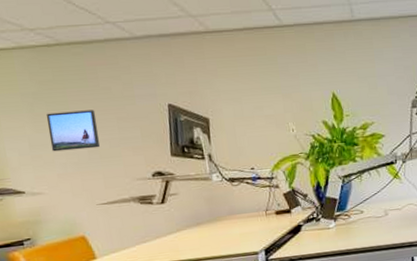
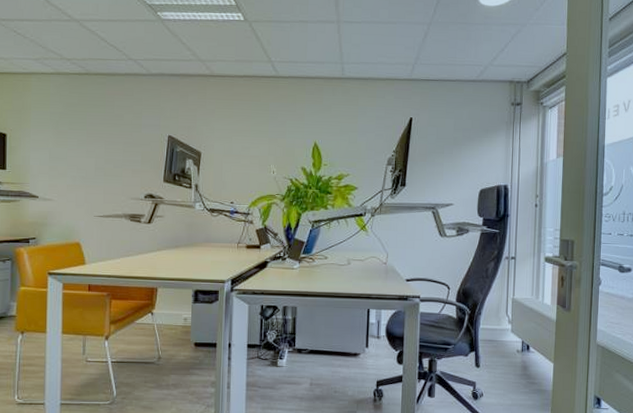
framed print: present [45,110,101,152] -> none [66,131,107,167]

